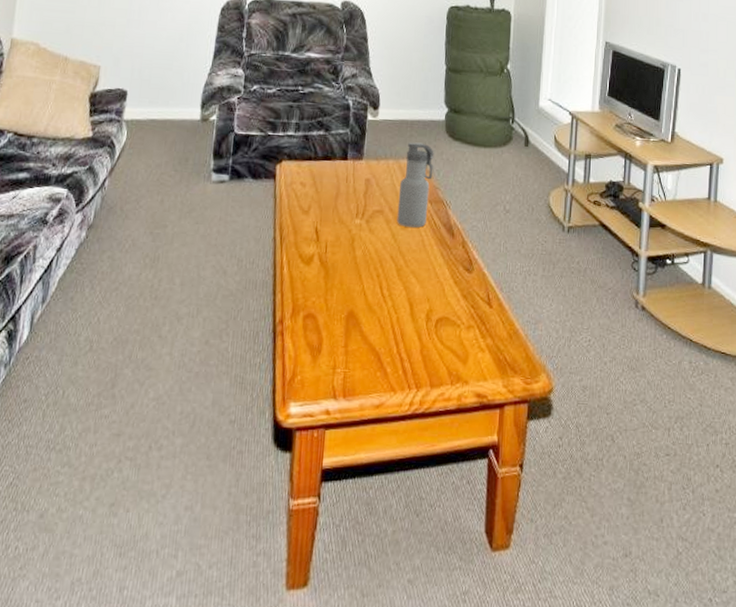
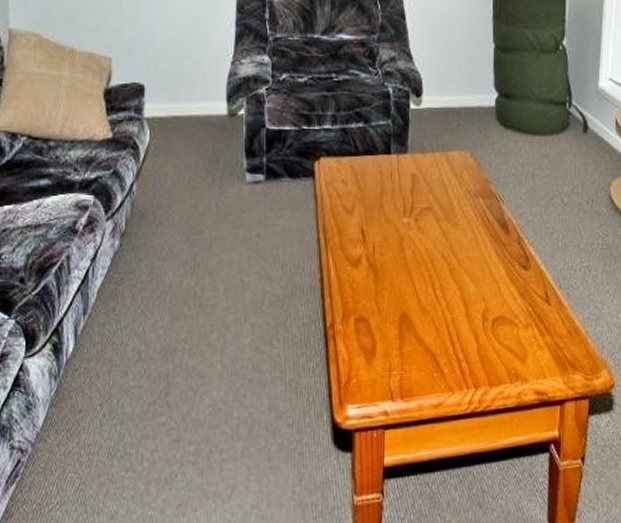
water bottle: present [396,142,434,228] -> none [447,132,485,225]

